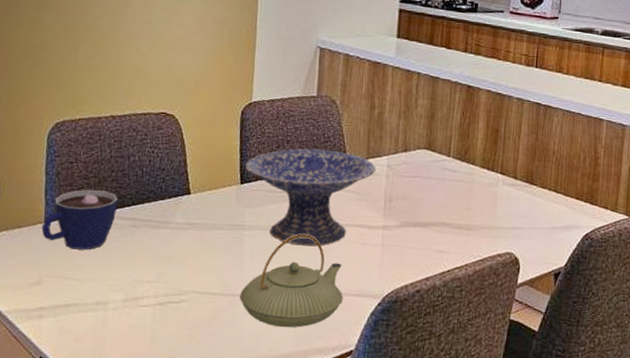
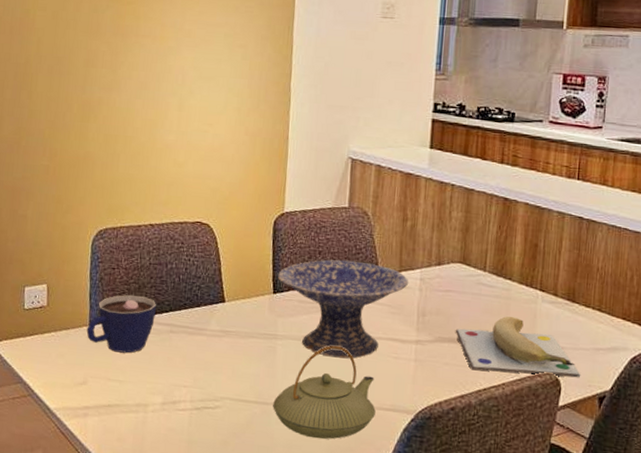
banana: none [420,200,538,256] -> present [455,316,581,378]

